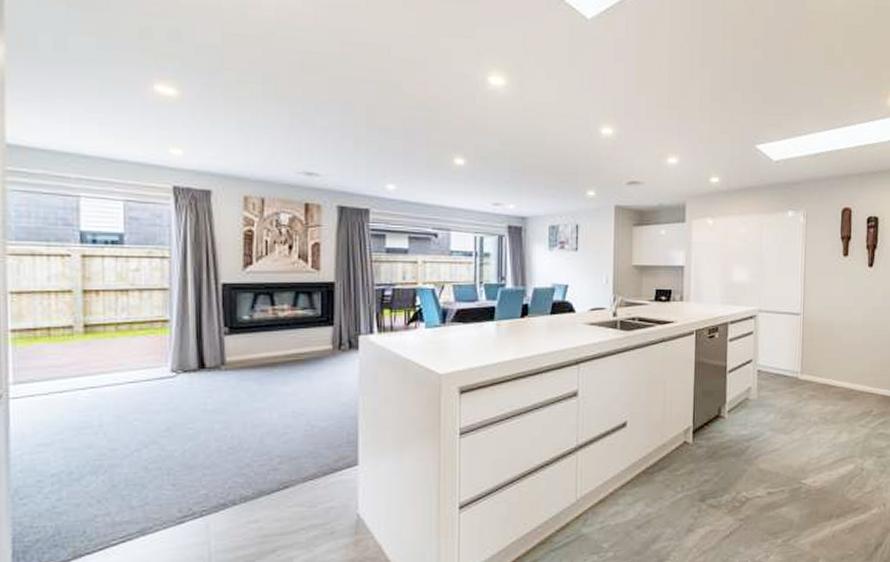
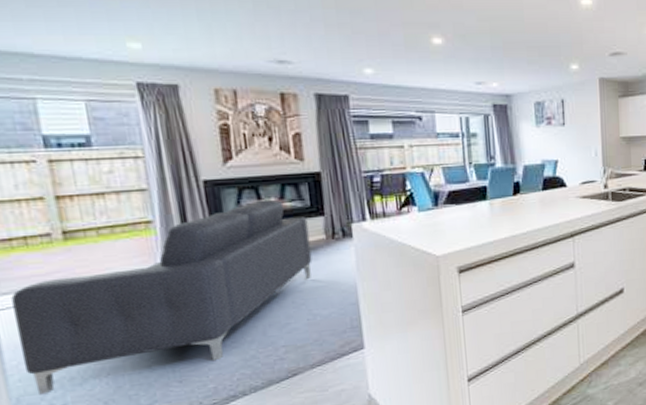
sofa: none [26,306,317,488] -> present [11,199,312,395]

